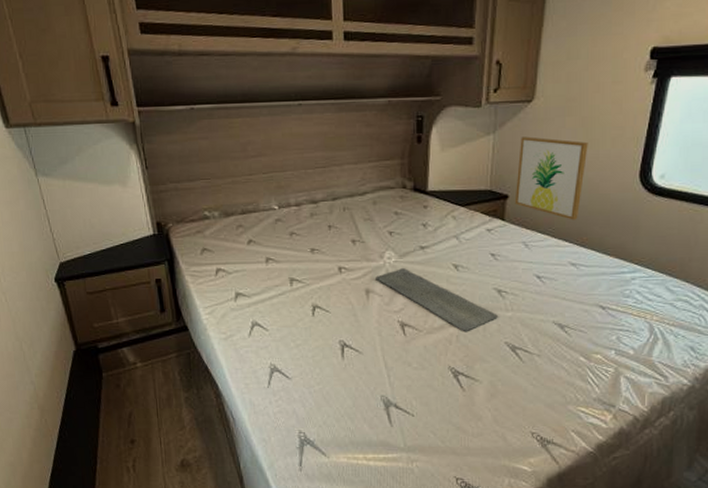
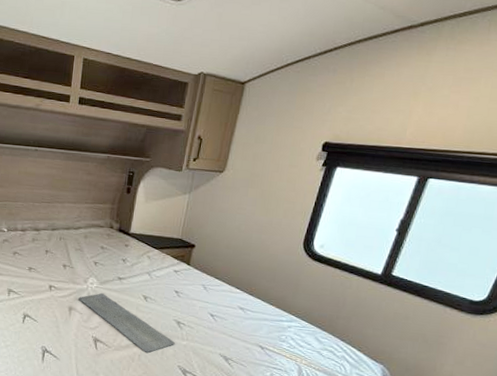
wall art: present [514,136,588,220] -> none [199,199,265,273]

